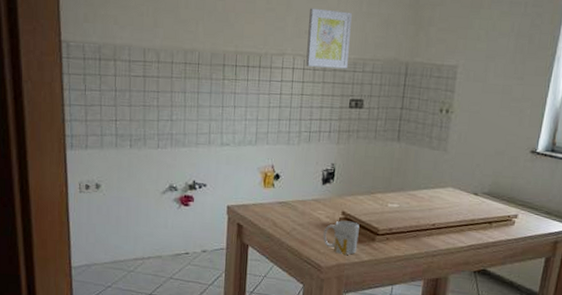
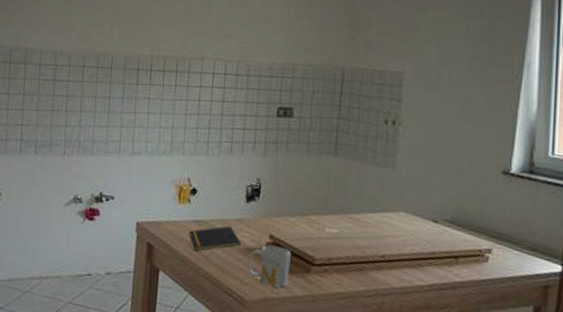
notepad: none [272,205,318,229] -> present [188,226,242,252]
wall art: present [306,8,352,69] -> none [227,11,279,75]

